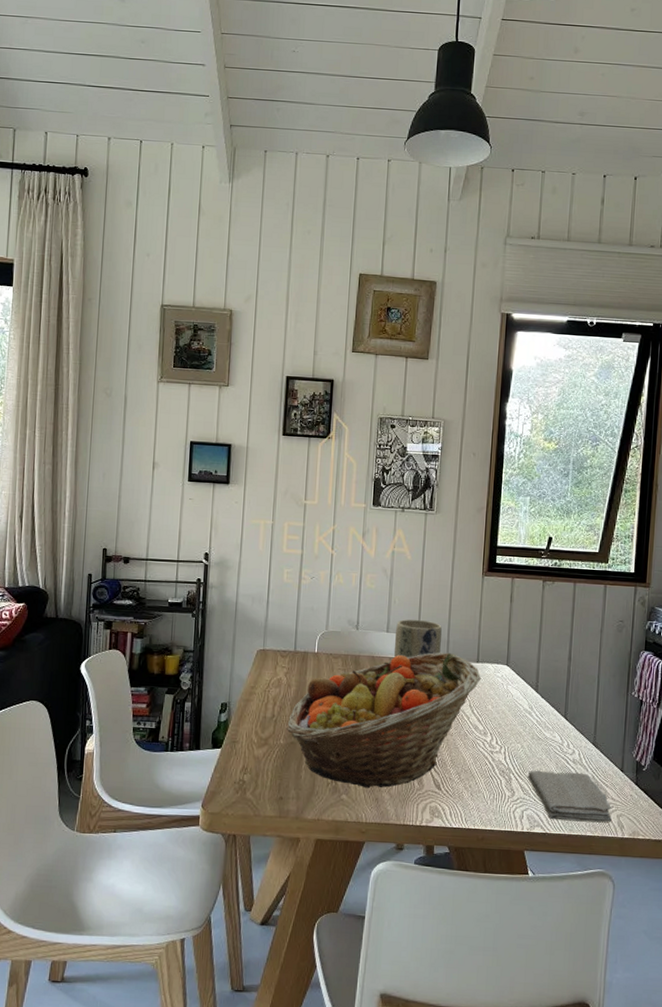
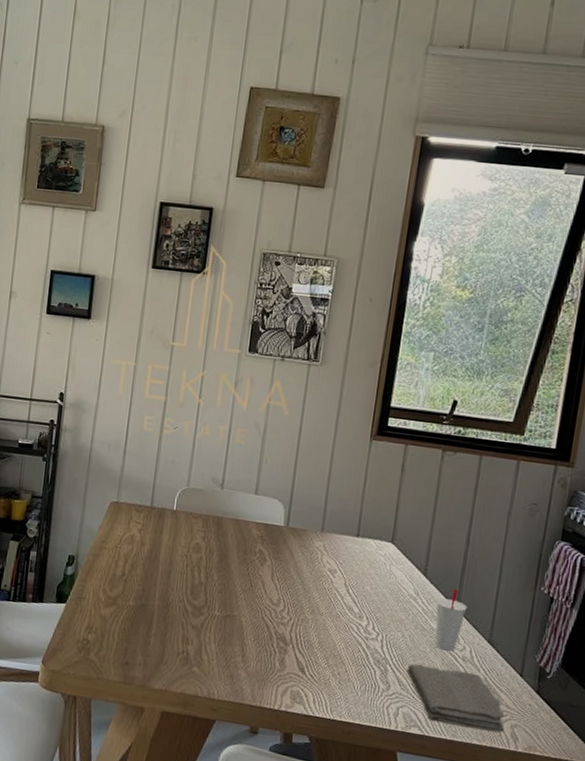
fruit basket: present [287,652,482,789] -> none [137,520,361,665]
plant pot: present [393,619,442,658] -> none [261,481,319,526]
cup: none [548,700,574,756] -> present [435,588,468,651]

